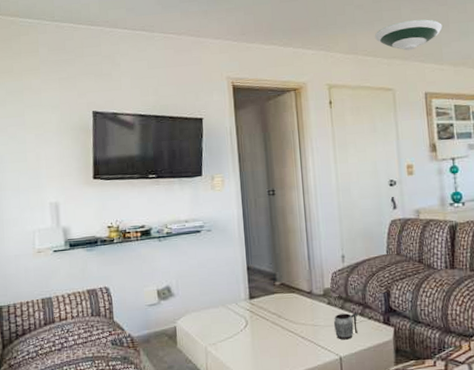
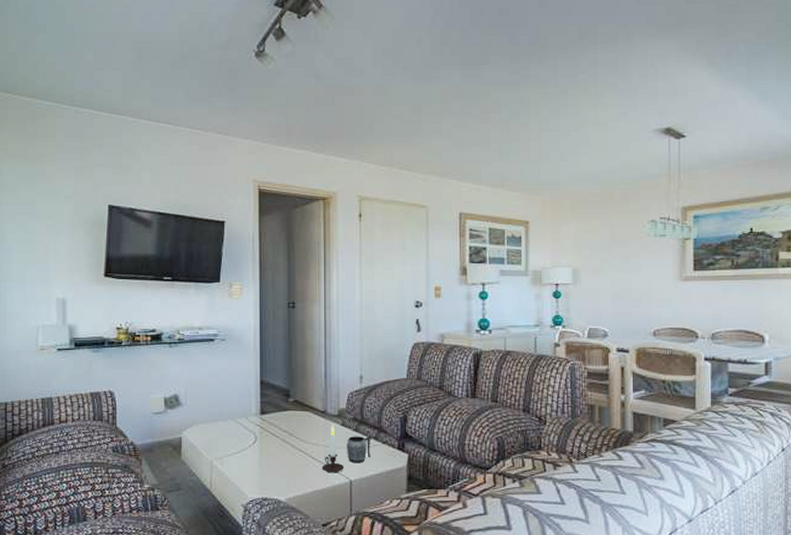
candle: none [311,303,334,351] -> present [321,424,345,473]
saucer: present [374,19,443,51] -> none [411,136,483,167]

